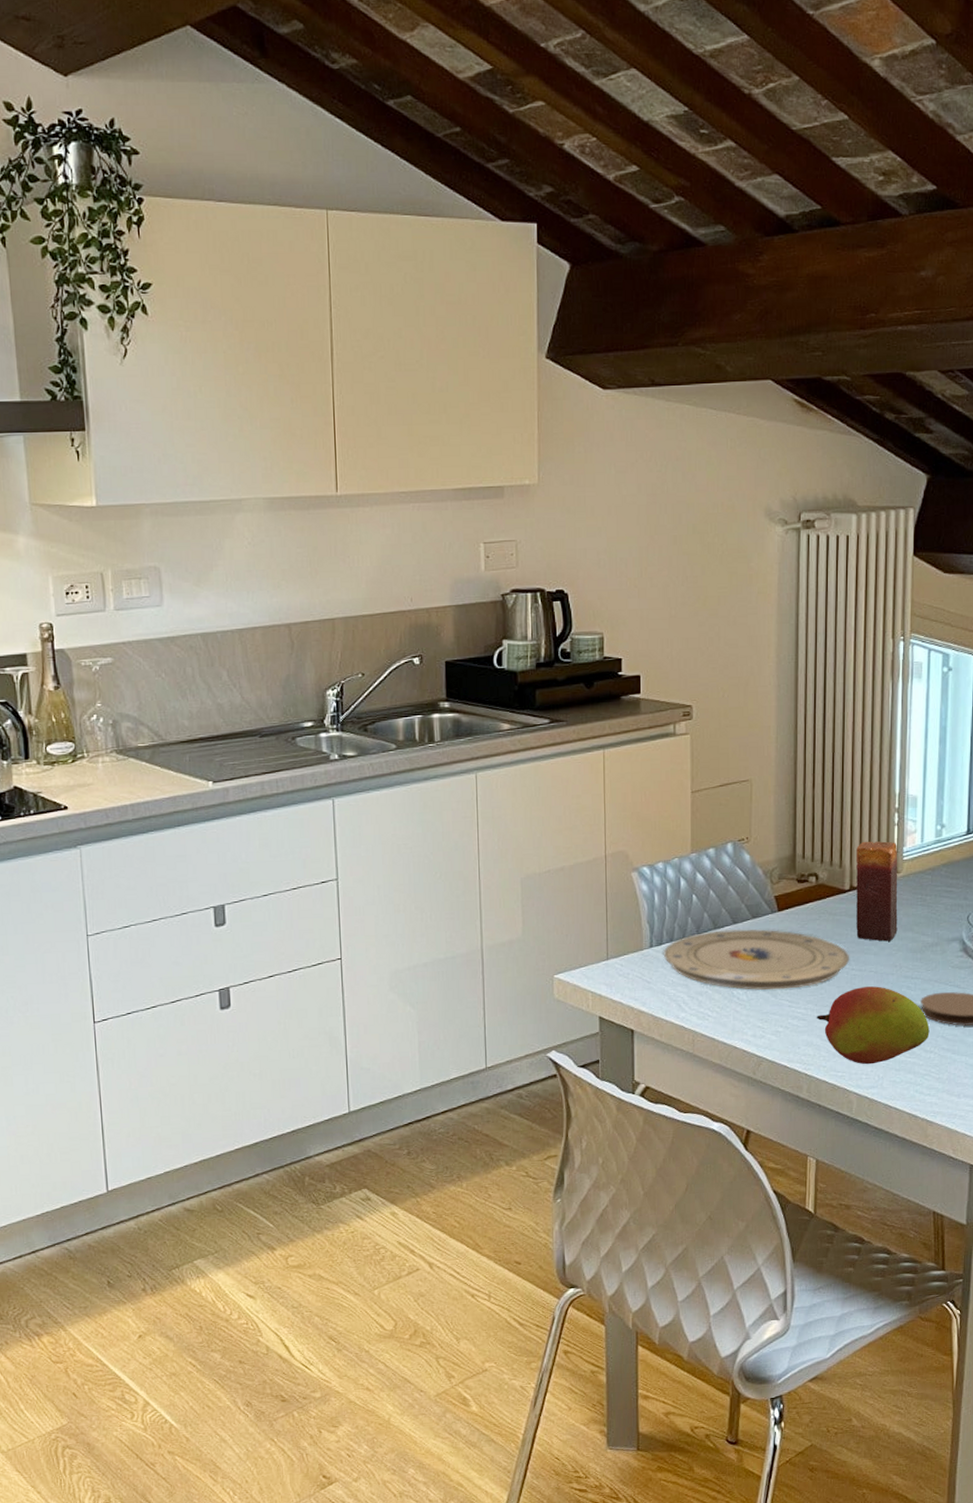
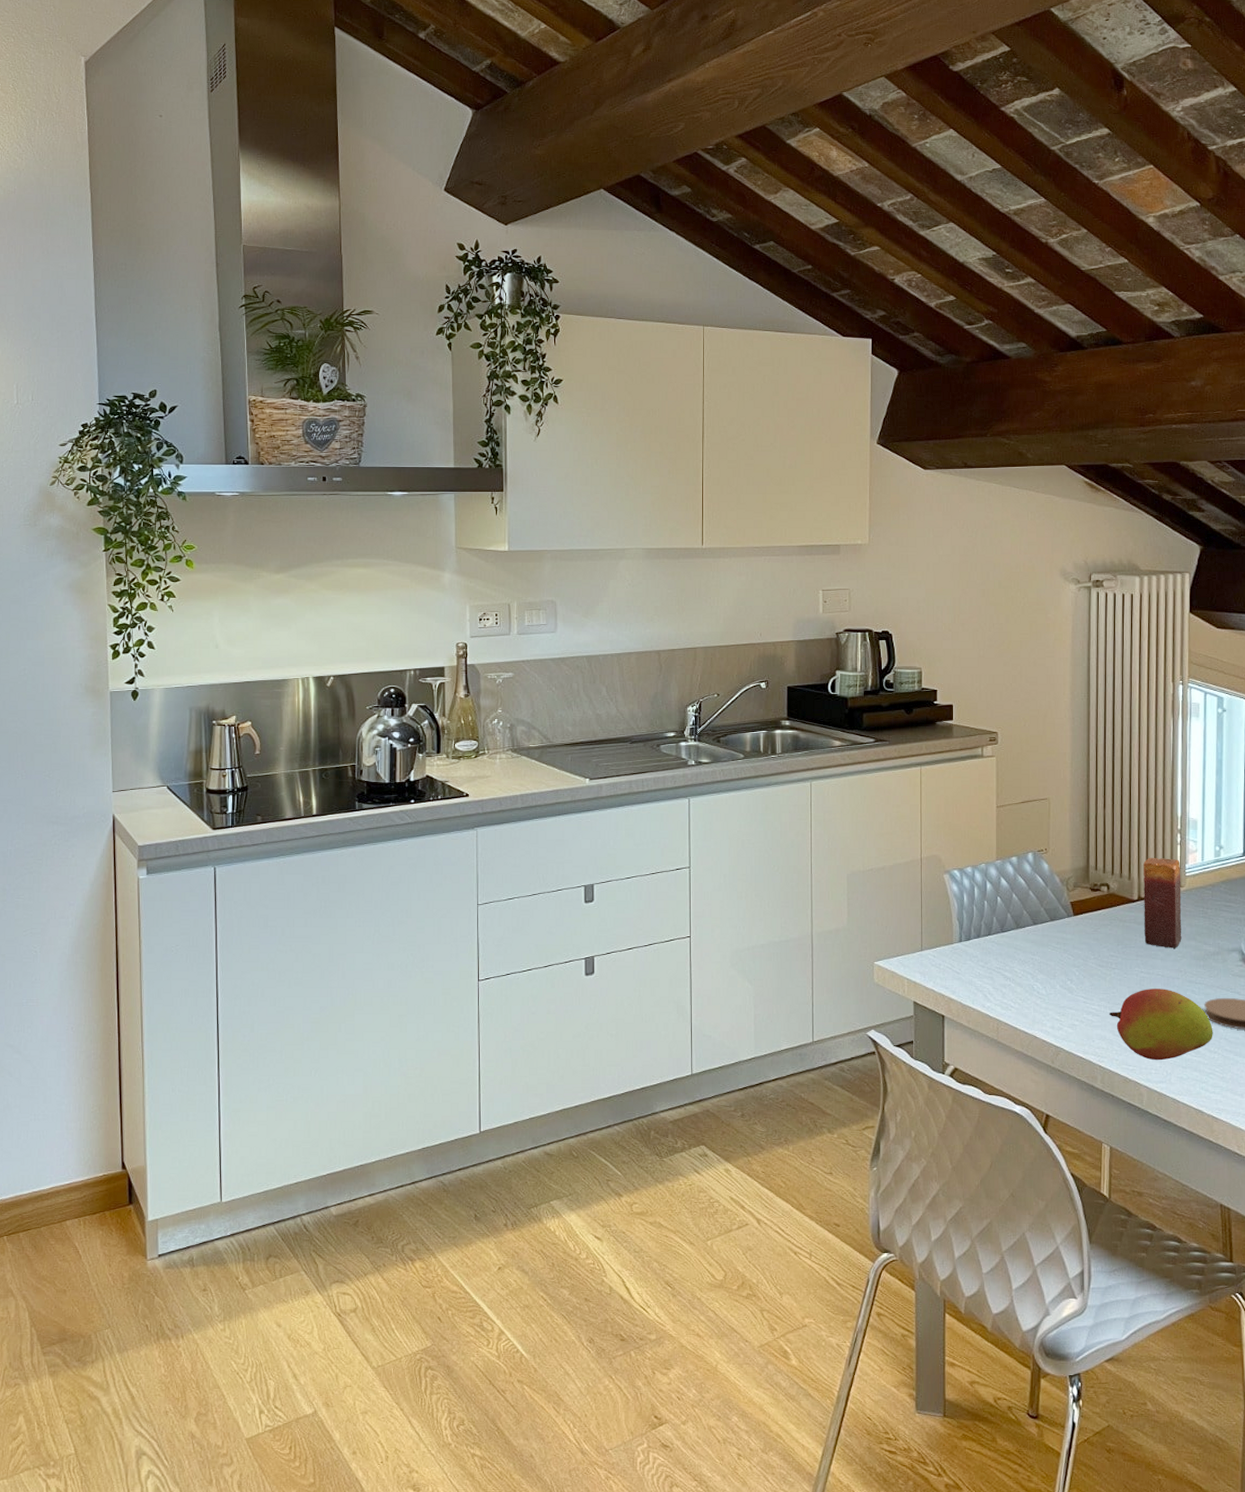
plate: present [663,929,850,990] -> none [971,930,1139,987]

